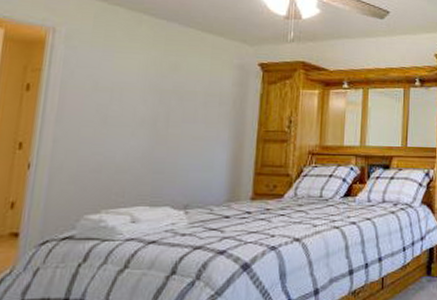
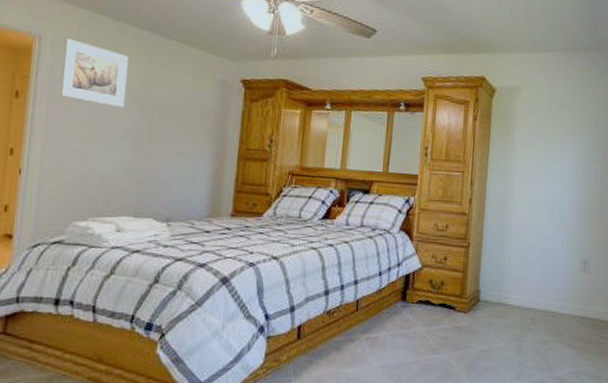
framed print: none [74,30,145,95] -> present [61,39,128,107]

